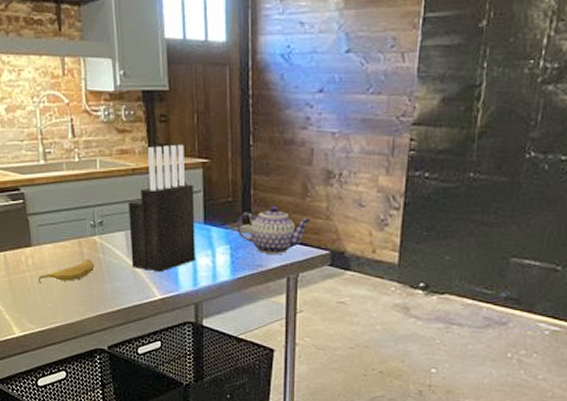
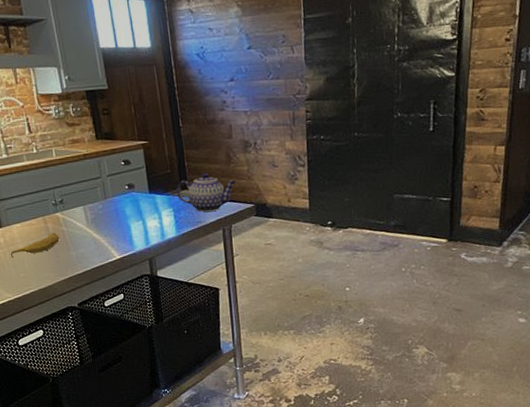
knife block: present [127,144,195,272] -> none [83,131,145,237]

